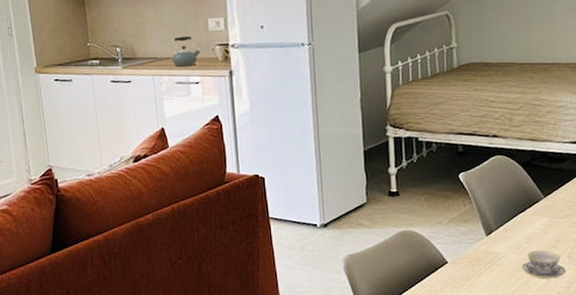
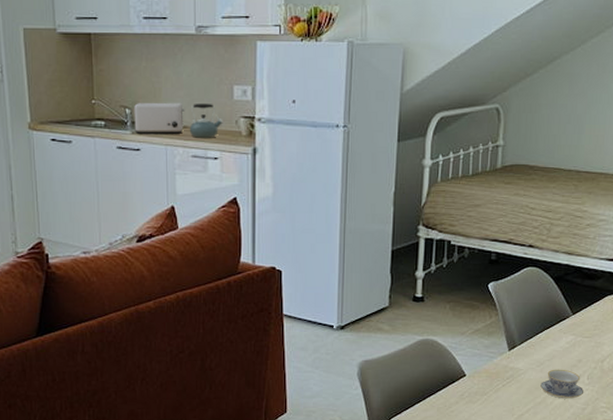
toaster: none [123,38,167,69] -> present [134,102,185,135]

